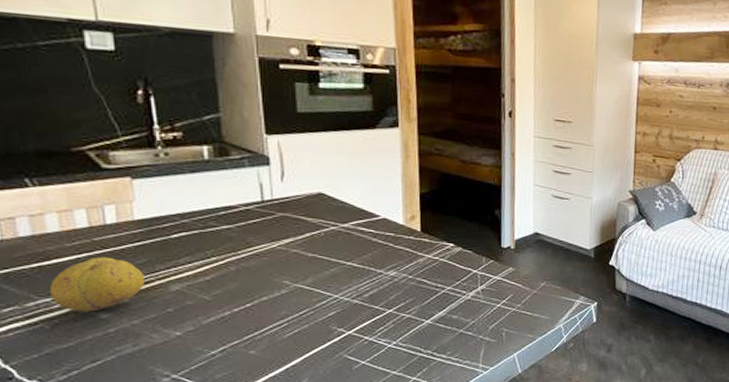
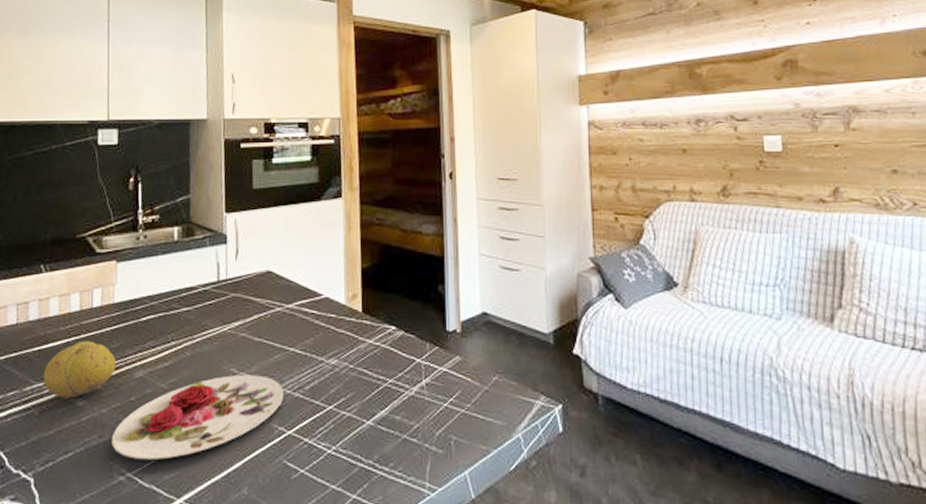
plate: none [149,285,343,363] -> present [112,374,285,461]

